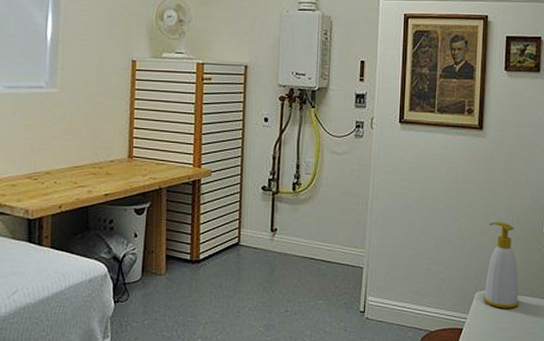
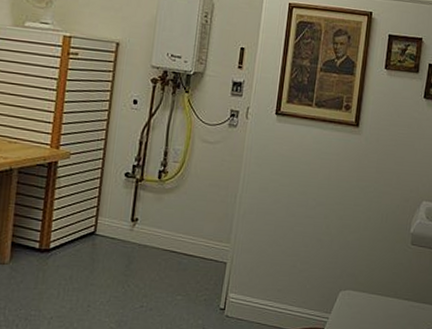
soap bottle: present [484,222,519,308] -> none [347,220,383,309]

